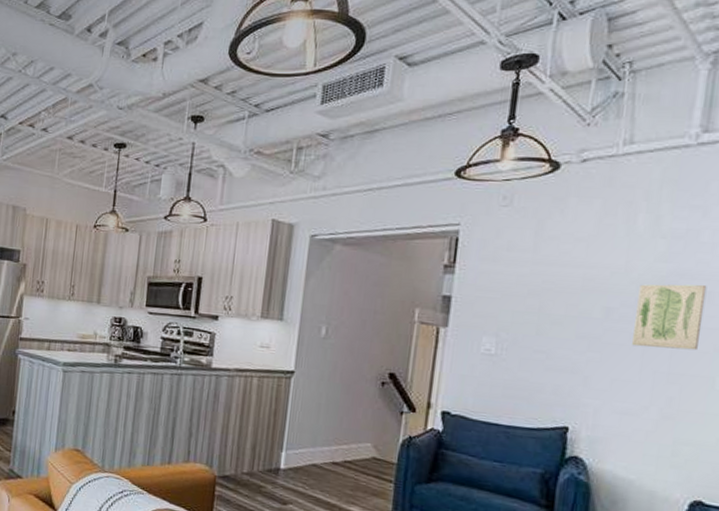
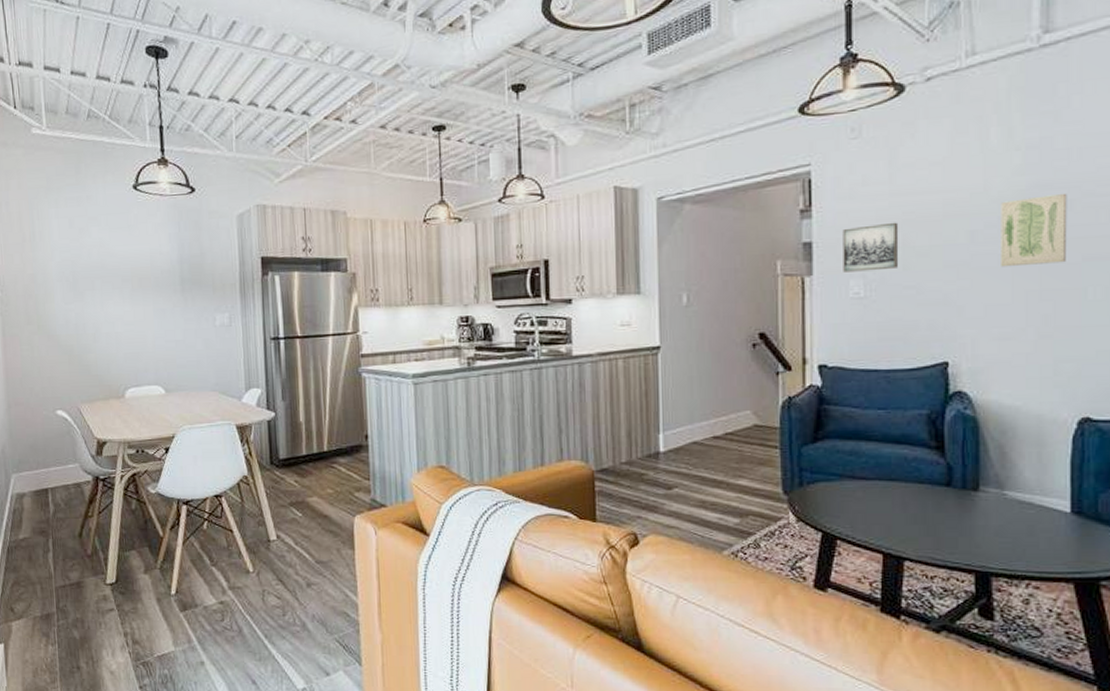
wall art: none [477,288,537,332] -> present [842,222,899,272]

